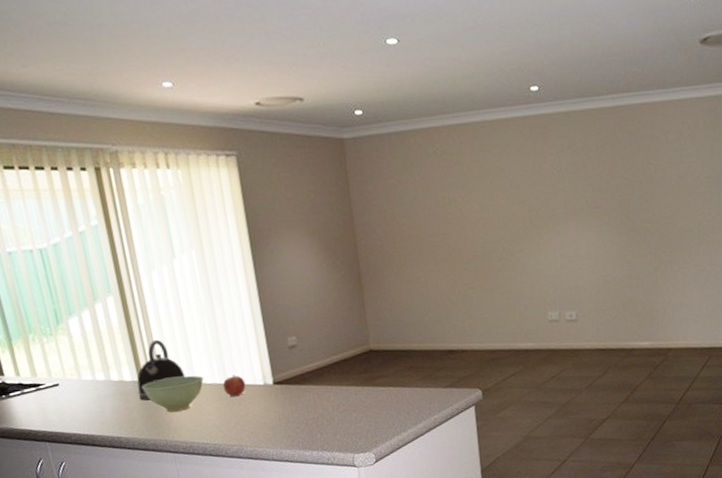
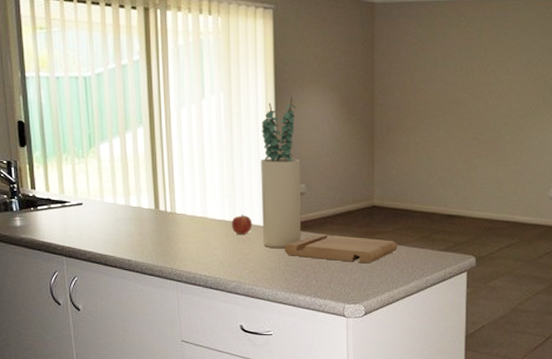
kettle: present [137,339,186,401] -> none [152,172,198,229]
bowl: present [142,375,204,412] -> none [157,209,214,242]
vase: none [240,247,300,407] -> present [261,97,302,249]
cutting board: none [283,383,401,412] -> present [285,233,398,264]

